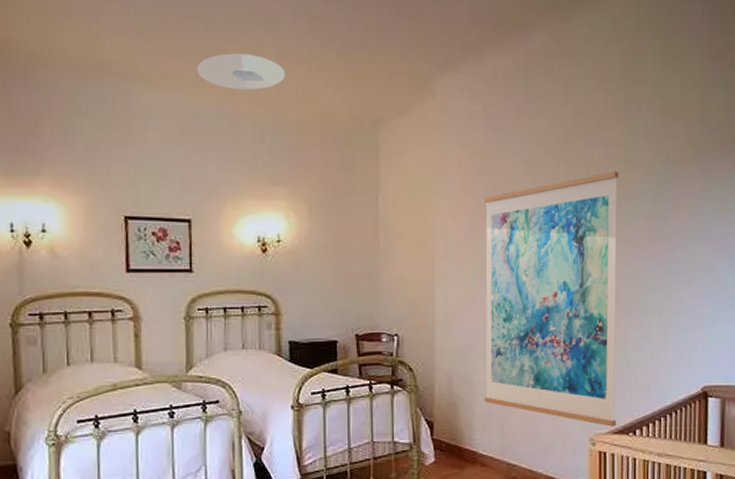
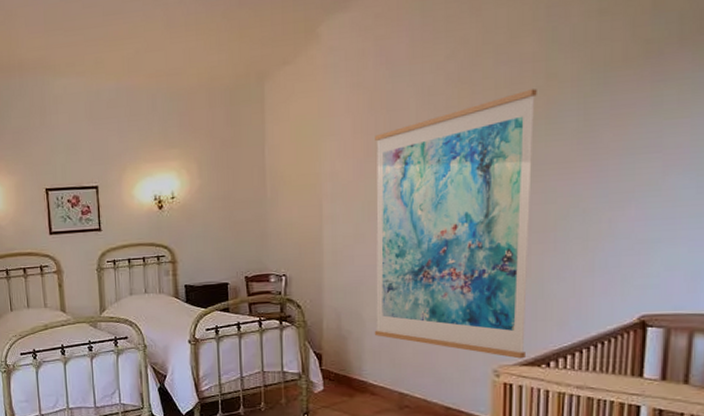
ceiling light: present [197,53,285,91] -> none [97,31,174,67]

